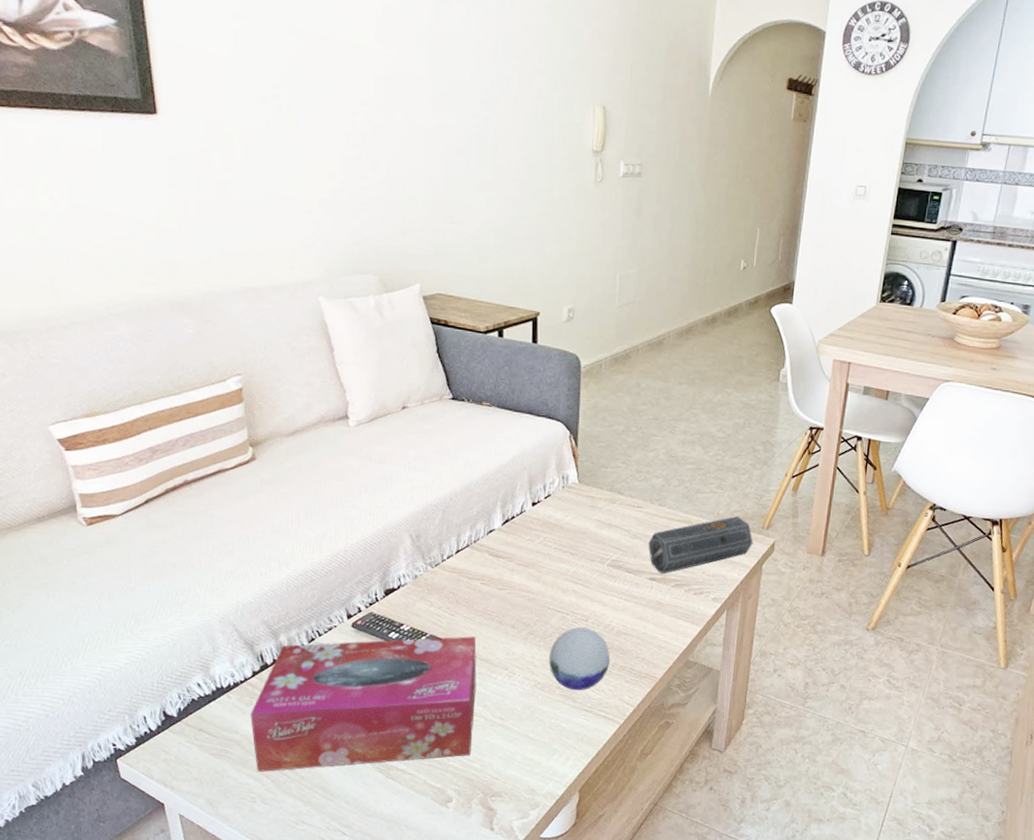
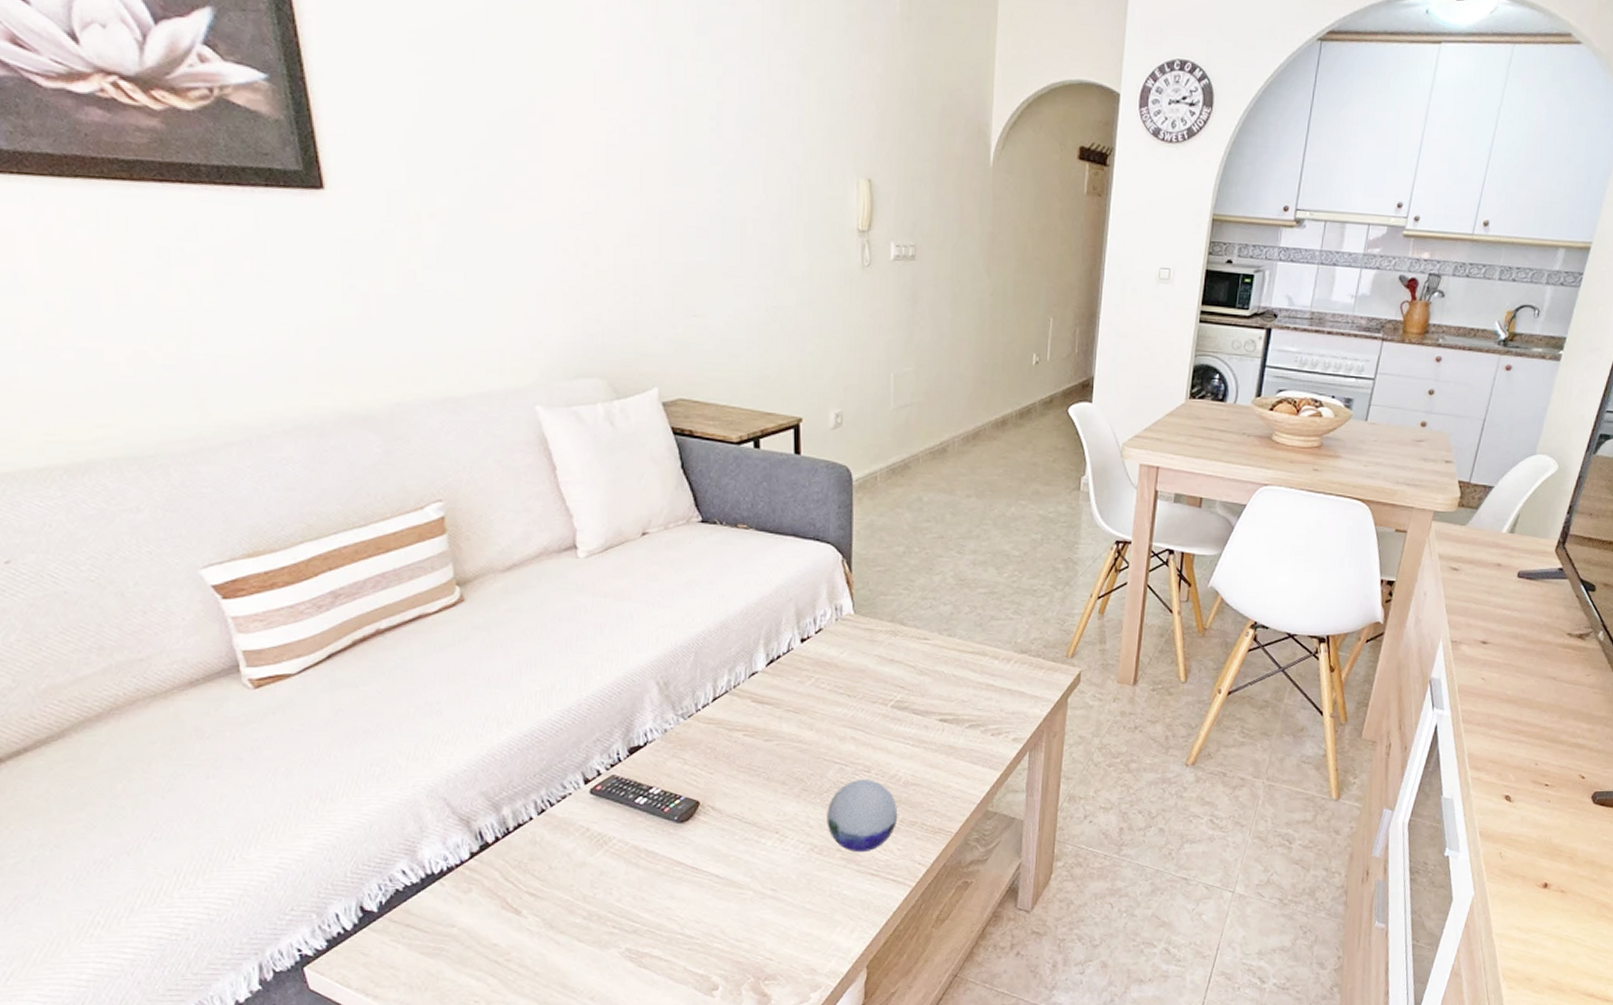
tissue box: present [250,636,477,772] -> none [469,797,742,970]
speaker: present [648,515,753,574] -> none [937,644,1057,714]

